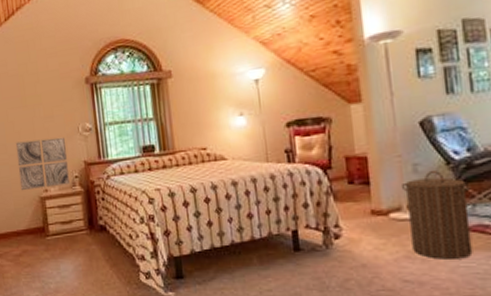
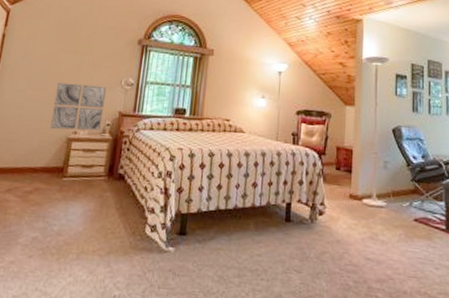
laundry hamper: present [400,171,473,260] -> none [373,169,421,245]

